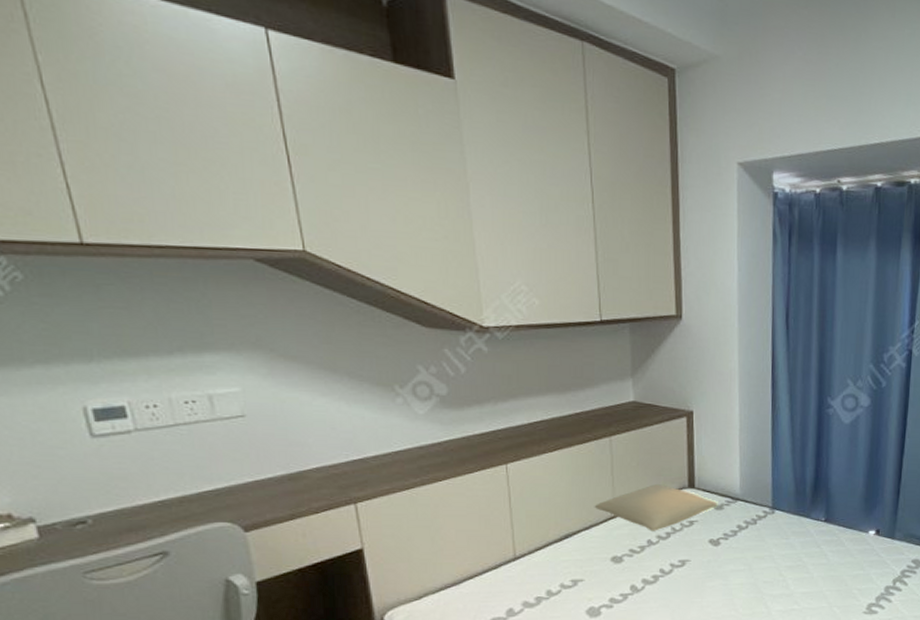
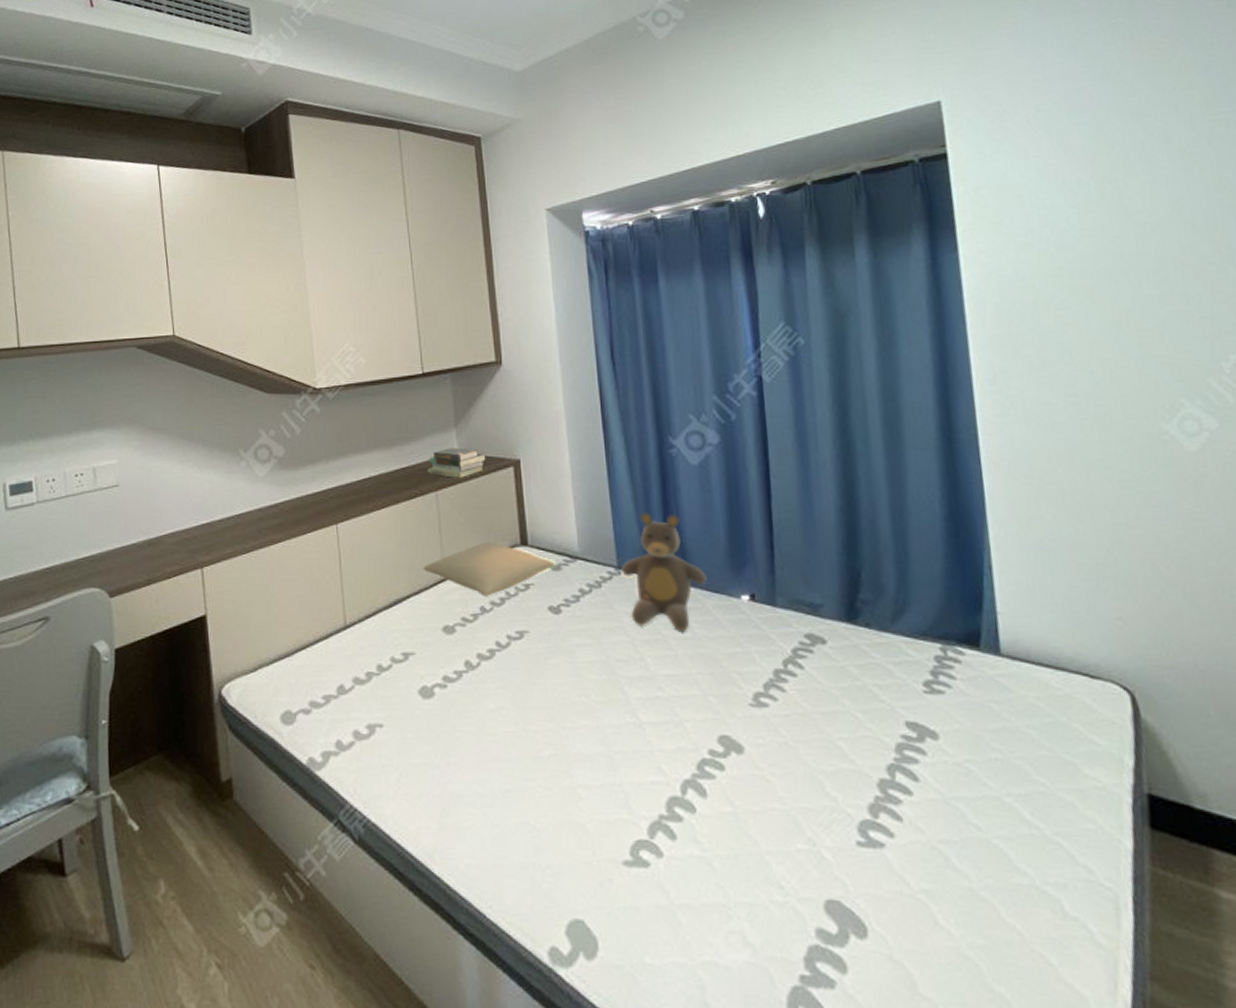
books: none [601,396,661,425] -> present [427,447,486,478]
teddy bear: none [775,462,844,559] -> present [621,512,707,631]

